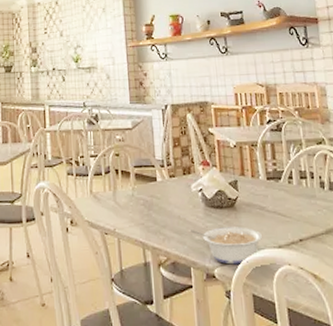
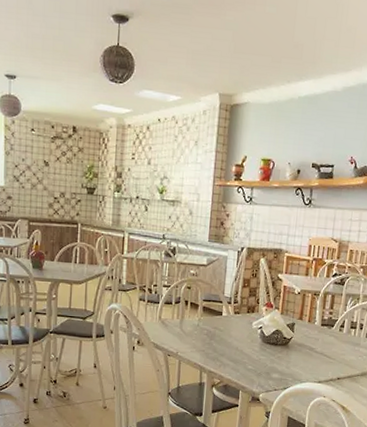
legume: present [191,227,263,265] -> none [245,360,307,393]

